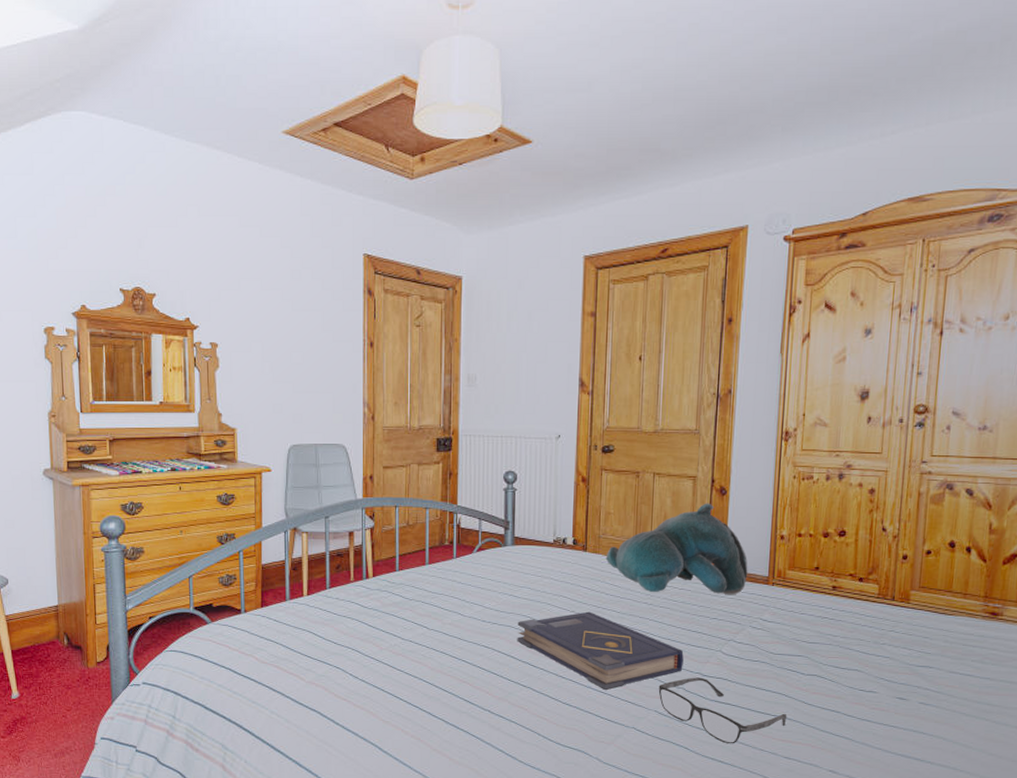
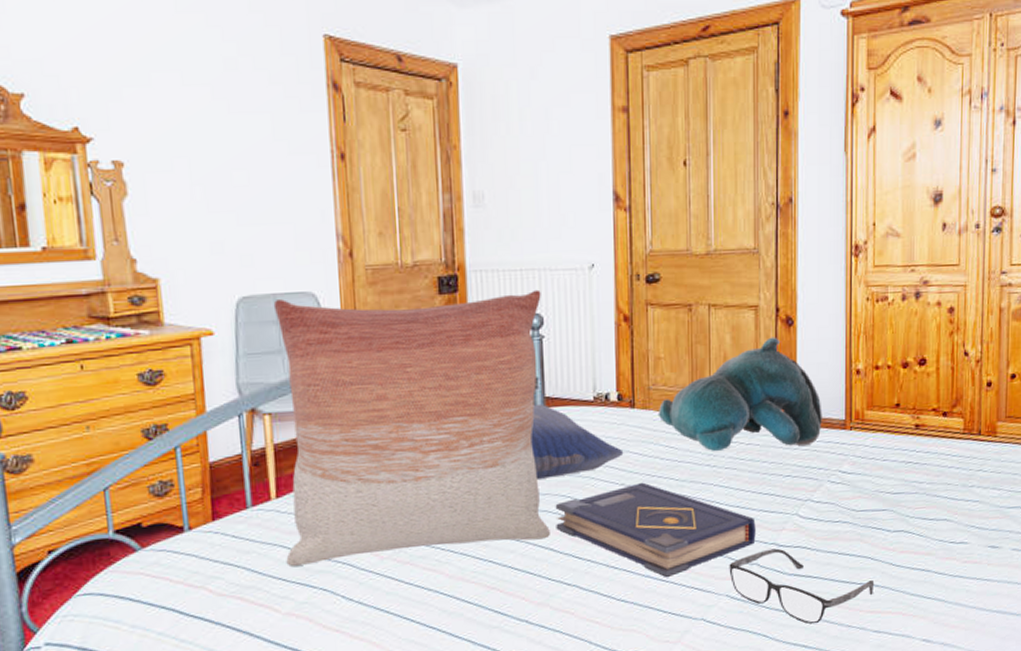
pillow: none [311,449,516,648] -> present [273,289,550,566]
cushion: none [501,541,576,601] -> present [530,403,624,479]

